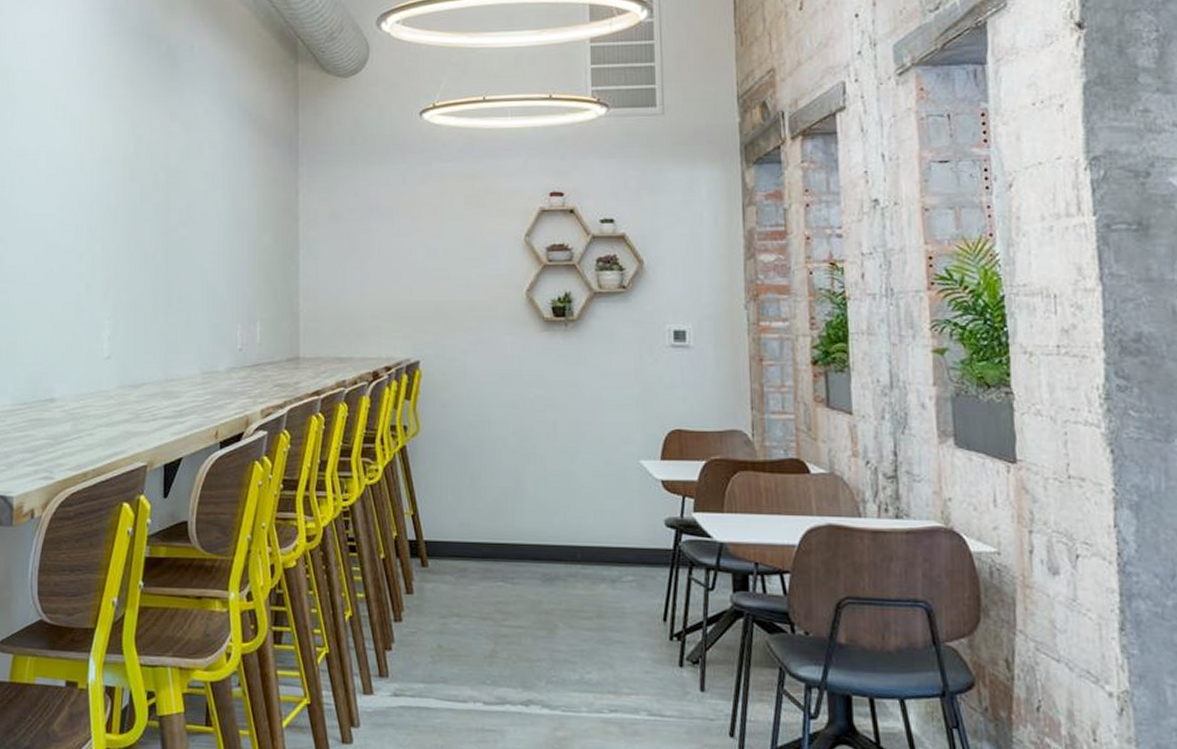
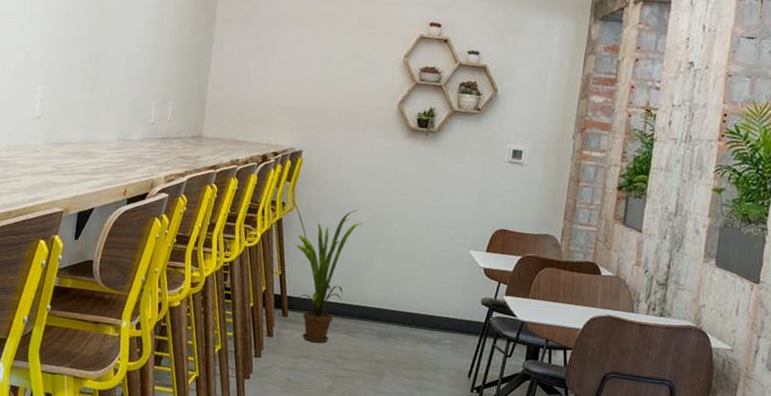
house plant: none [413,420,504,596] -> present [290,198,363,343]

